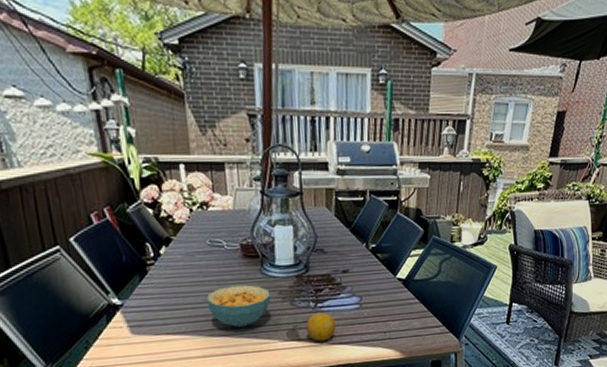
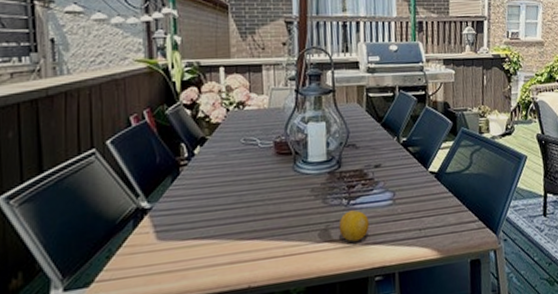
cereal bowl: present [206,285,271,328] -> none [238,183,303,230]

